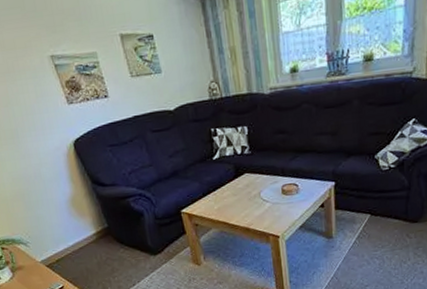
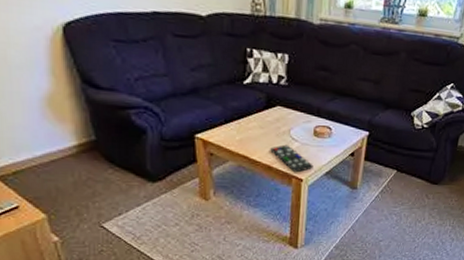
remote control: none [245,206,287,231] -> present [270,144,314,173]

